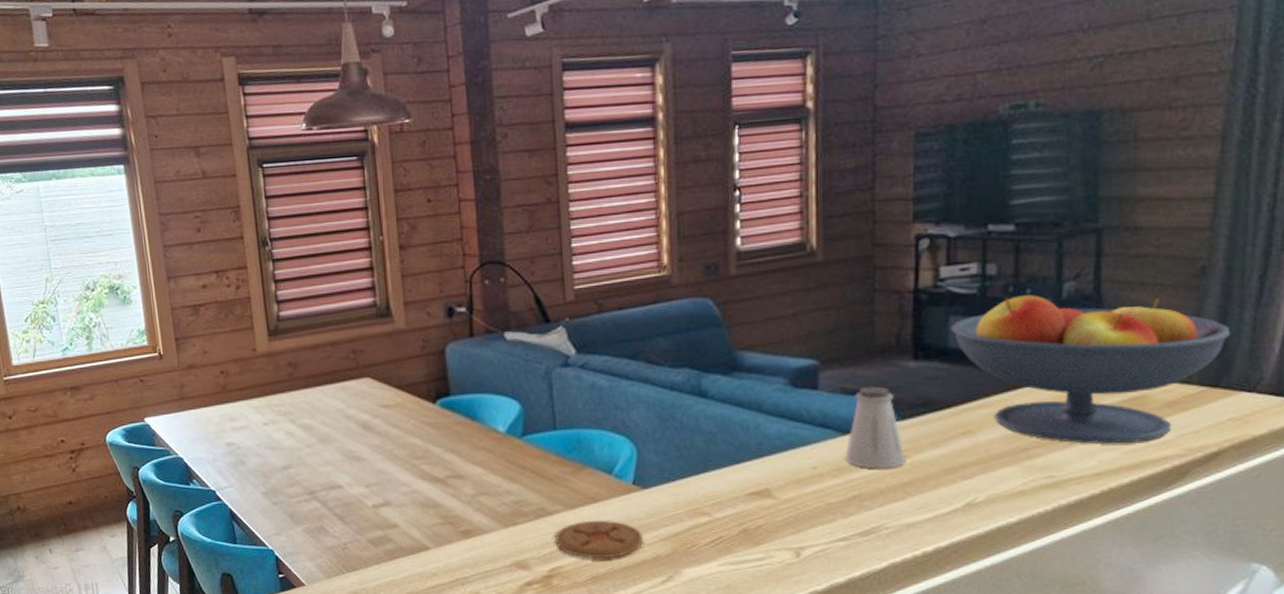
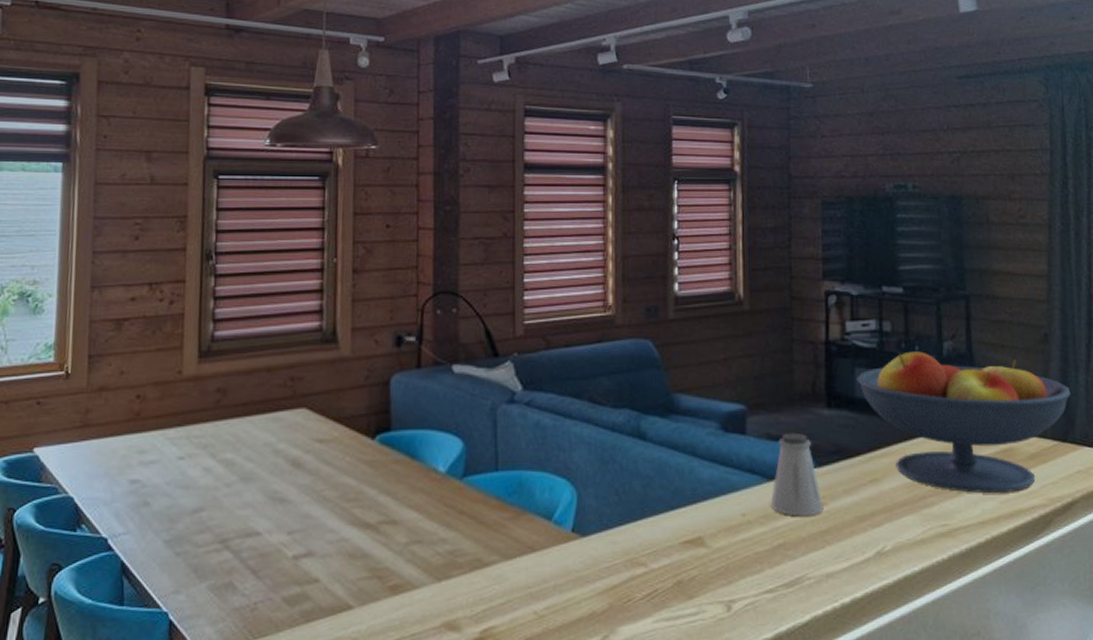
coaster: present [554,519,643,559] -> none [488,571,579,617]

